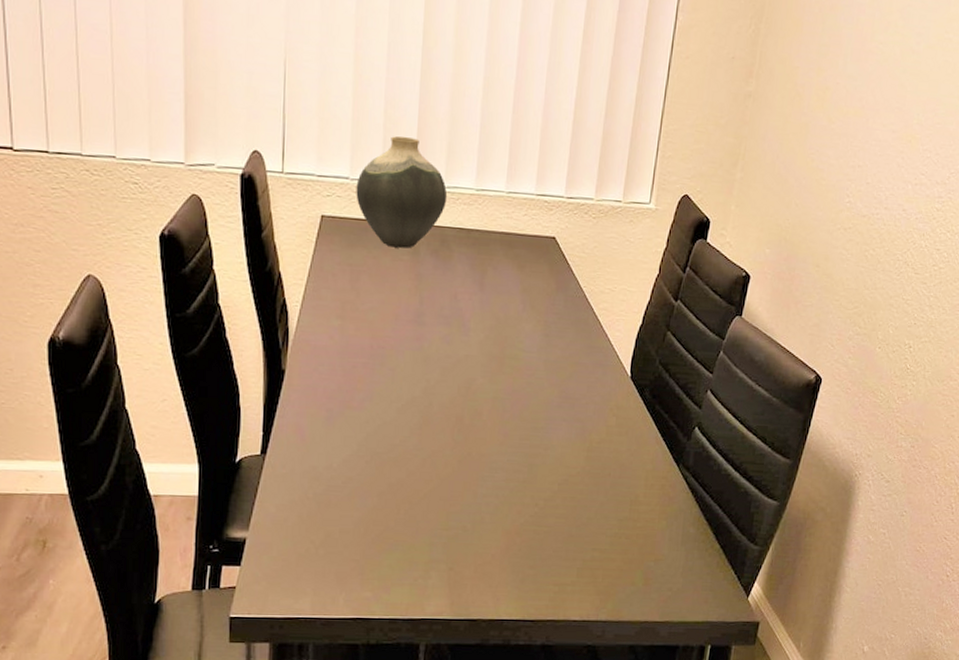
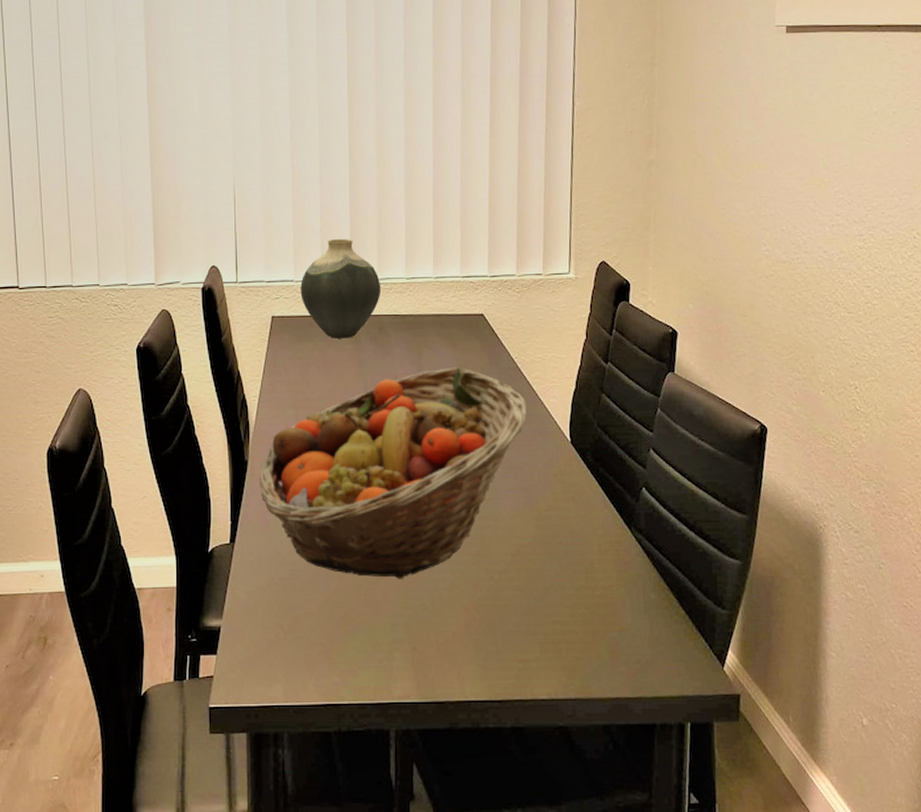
fruit basket: none [296,290,591,501] -> present [258,367,528,579]

